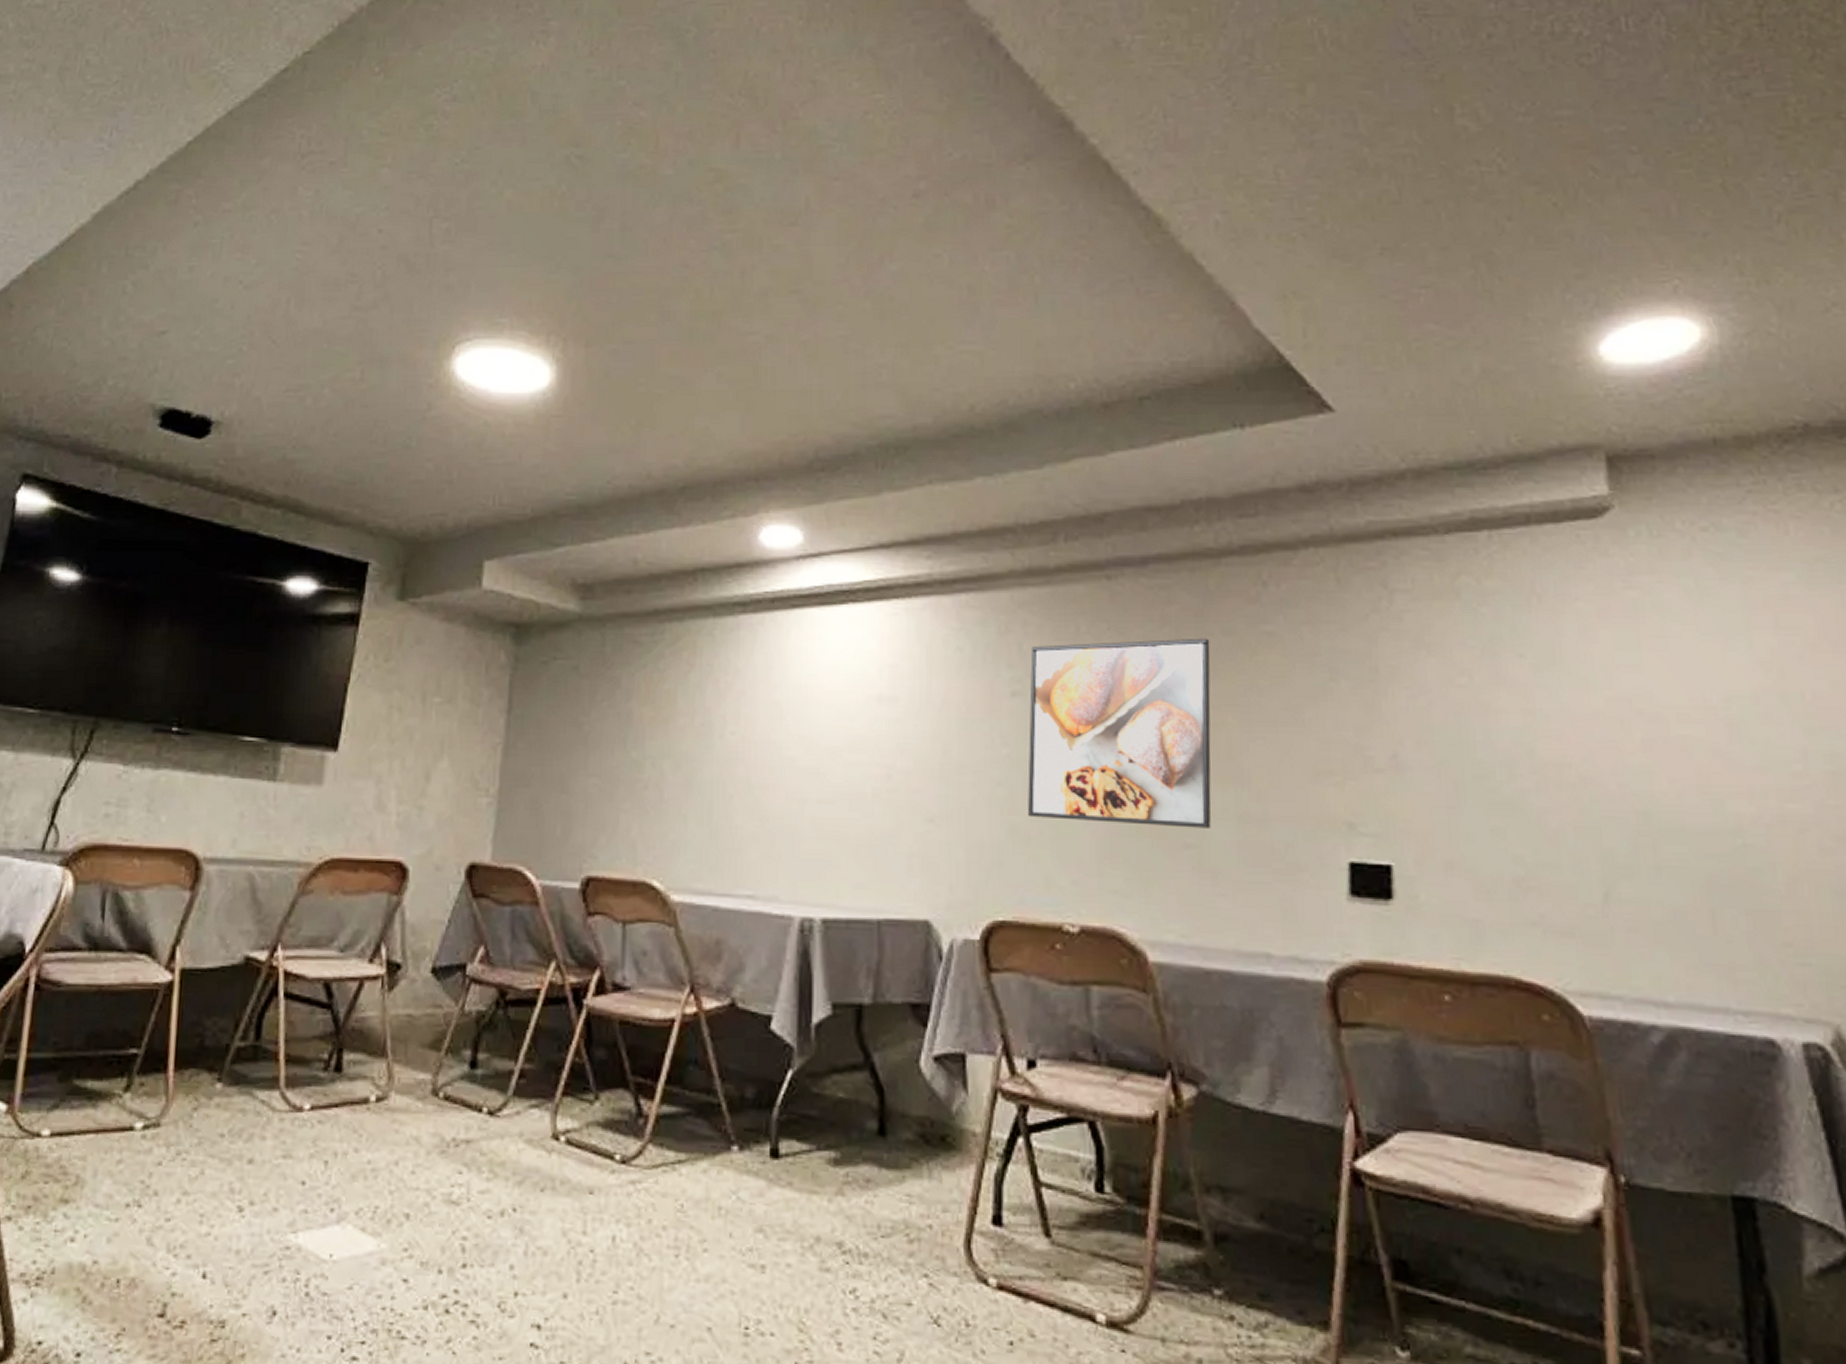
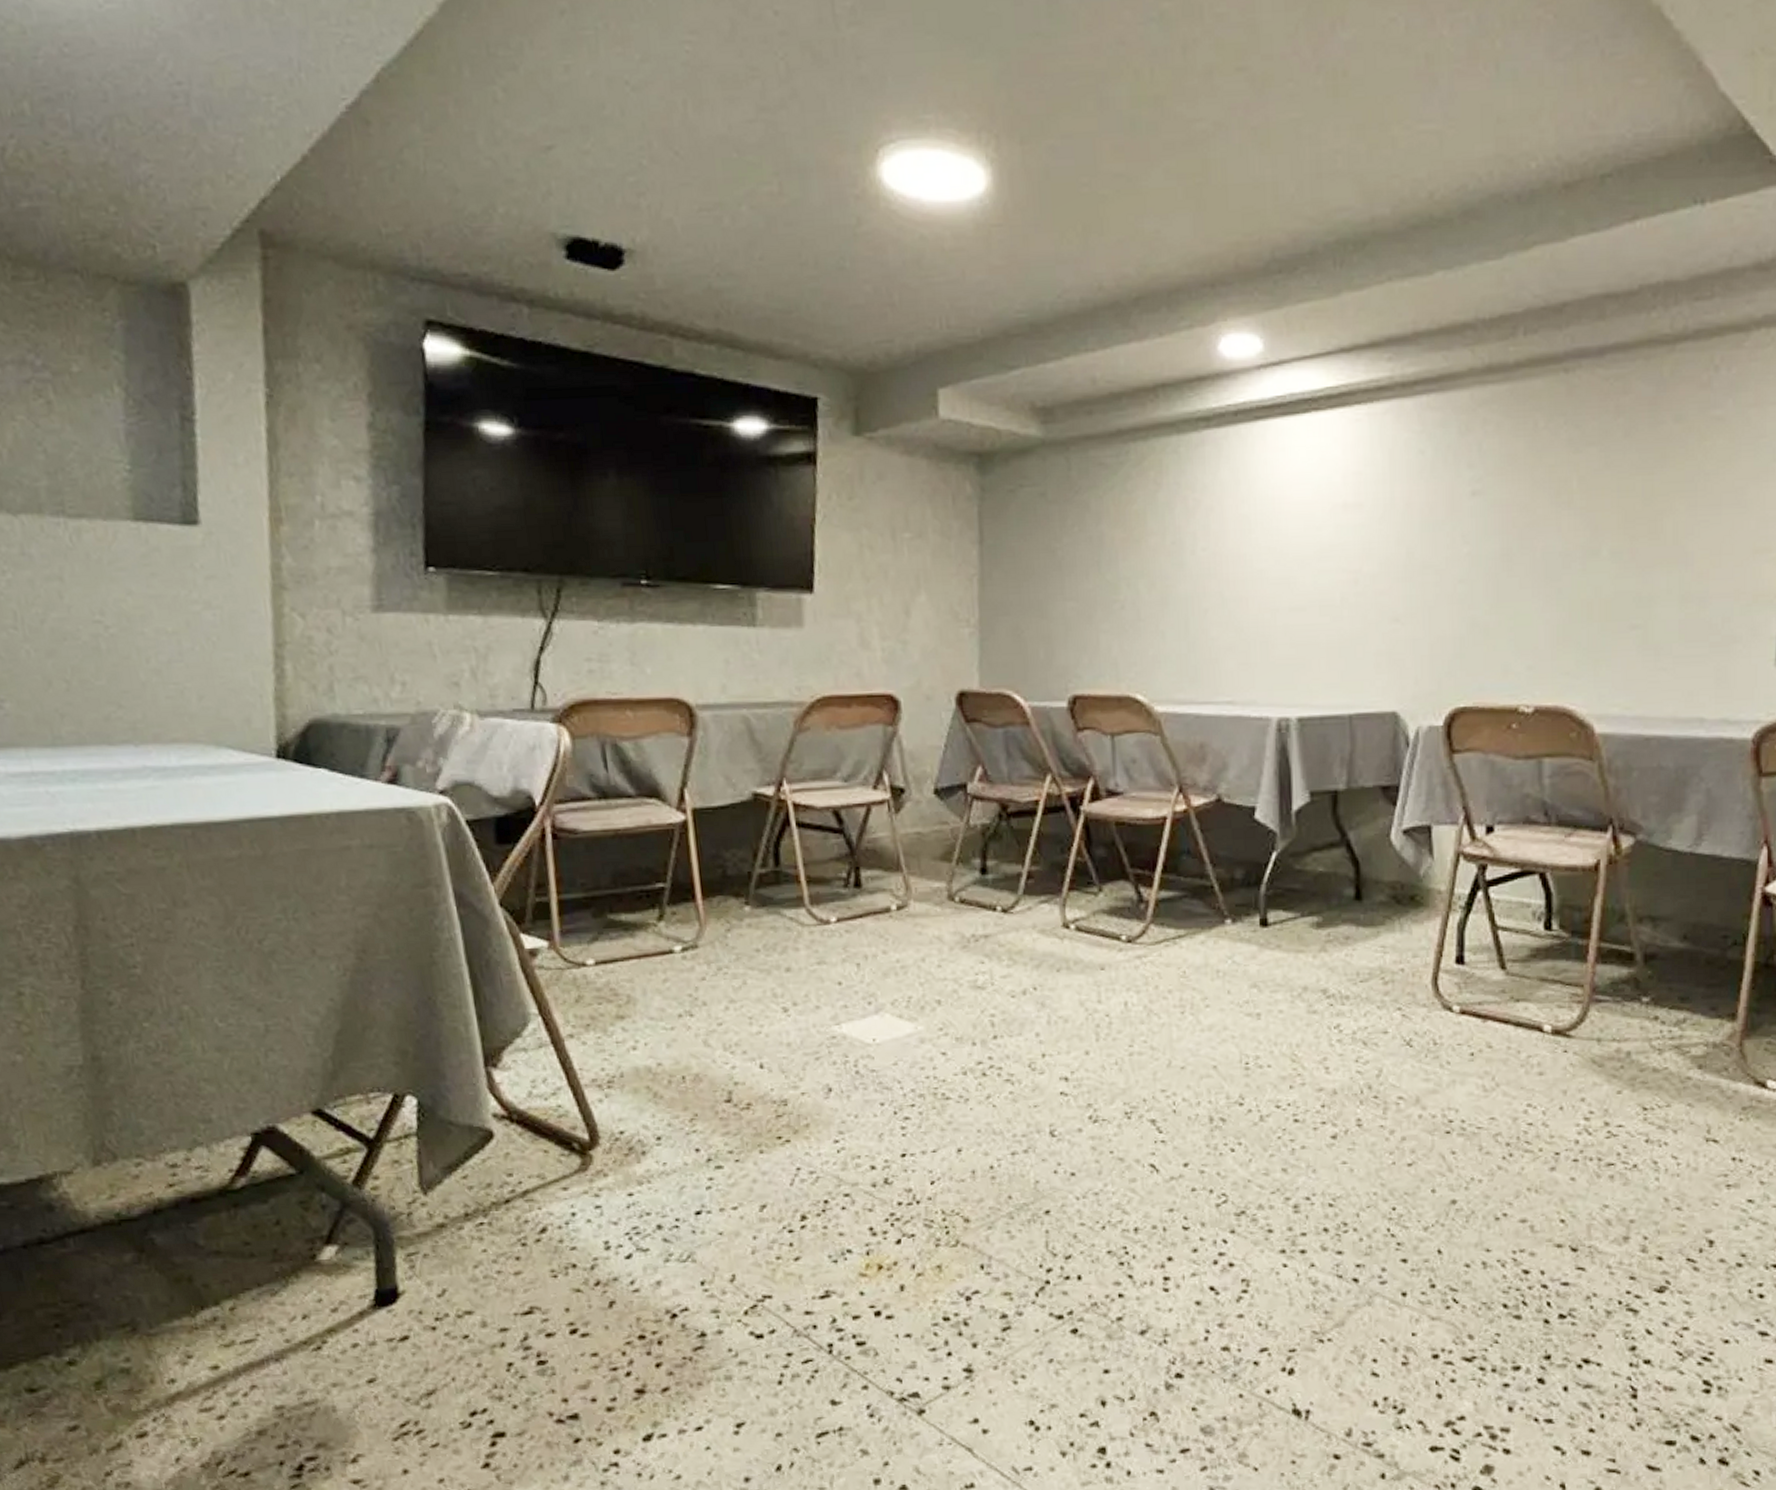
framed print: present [1028,638,1212,829] -> none [1487,426,1662,611]

